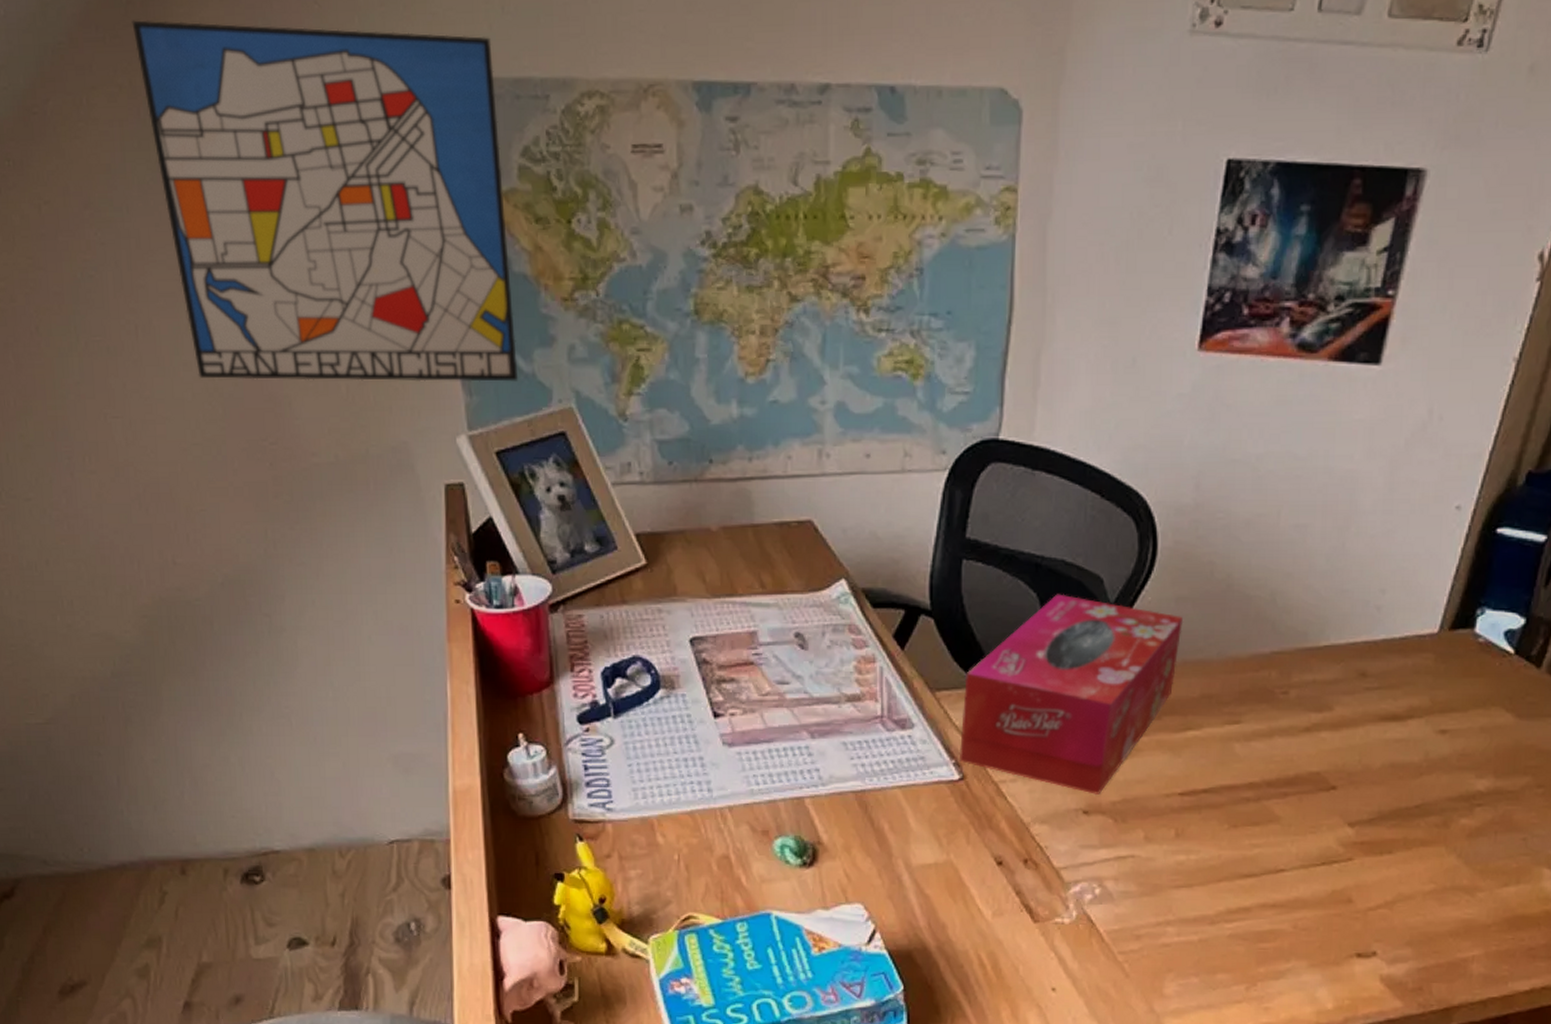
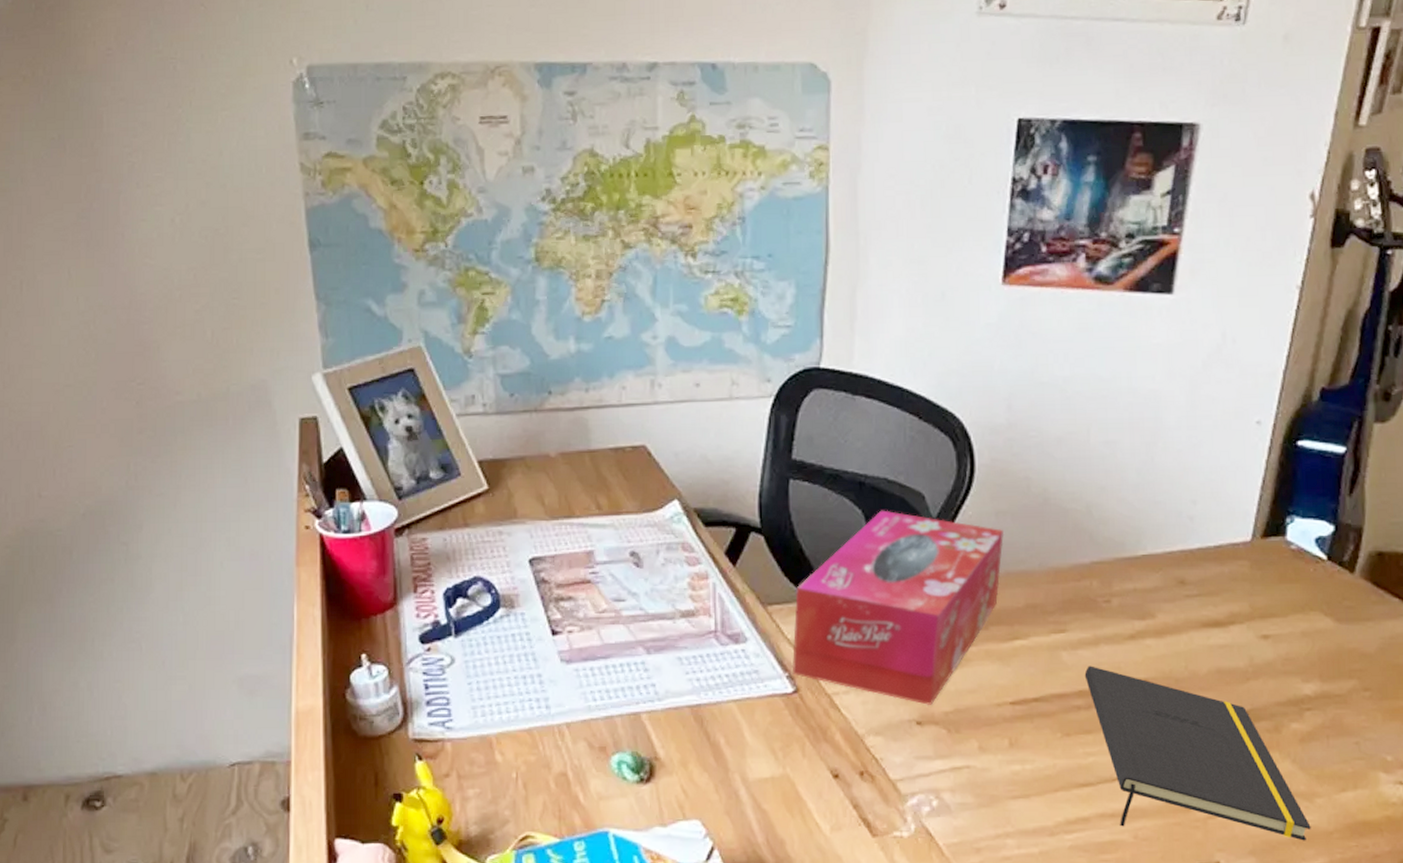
wall art: present [131,20,519,382] -> none [39,22,372,327]
notepad: none [1256,758,1470,933] -> present [1084,666,1311,841]

